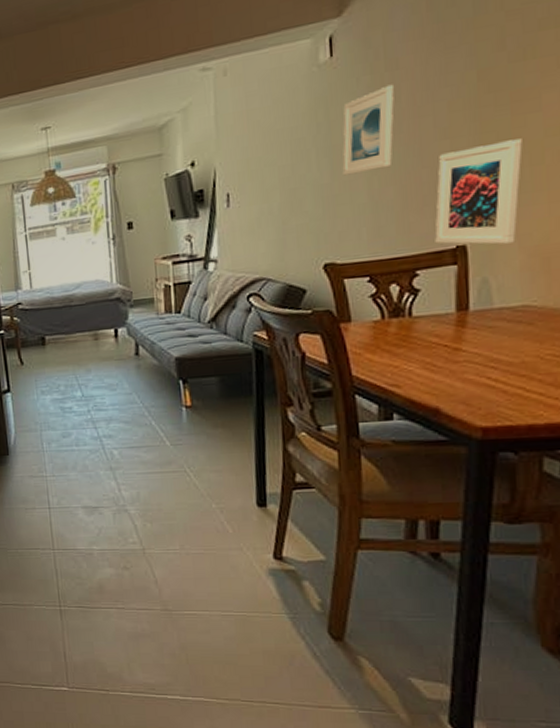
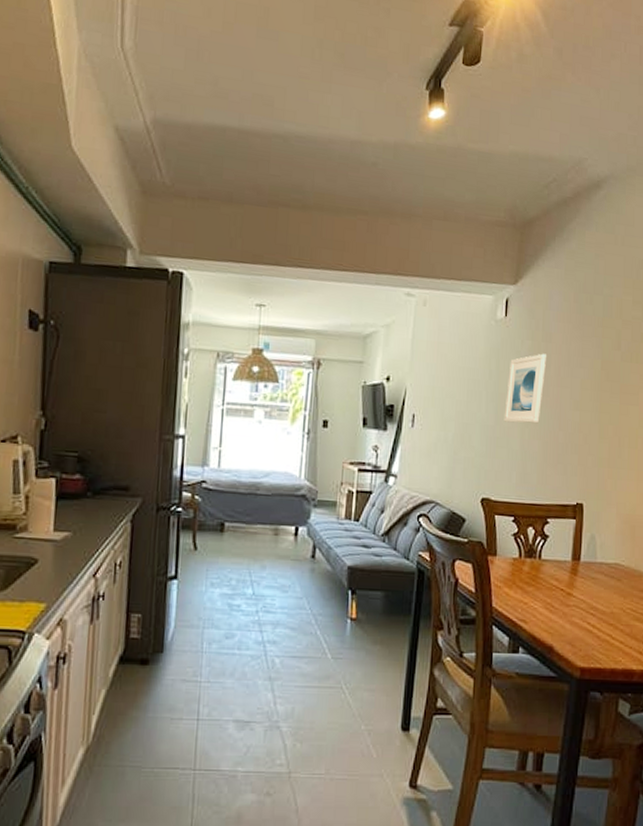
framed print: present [435,138,523,245] -> none [563,422,625,509]

